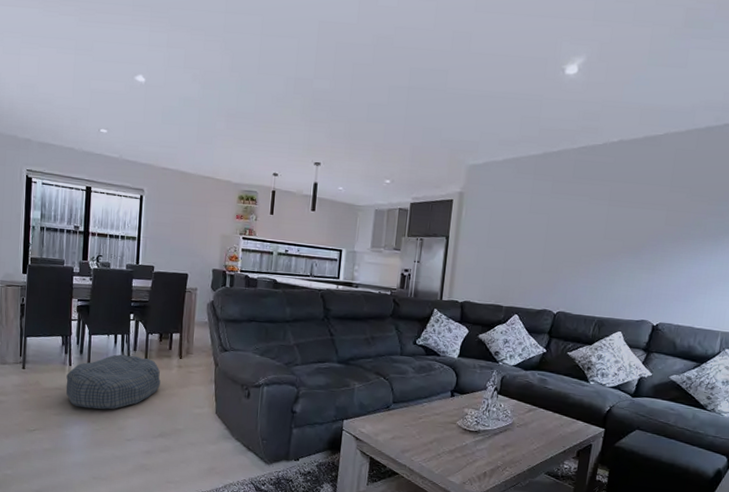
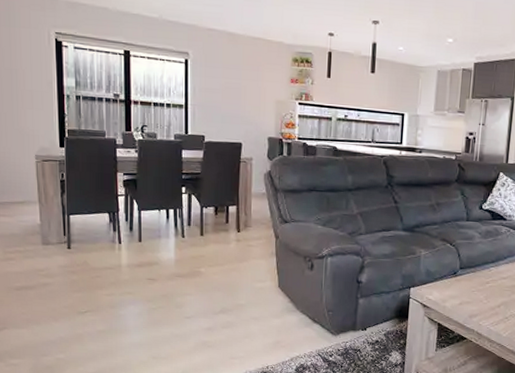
dog bed: present [66,354,161,410] -> none [117,229,218,288]

